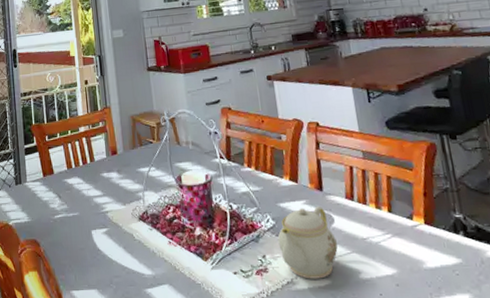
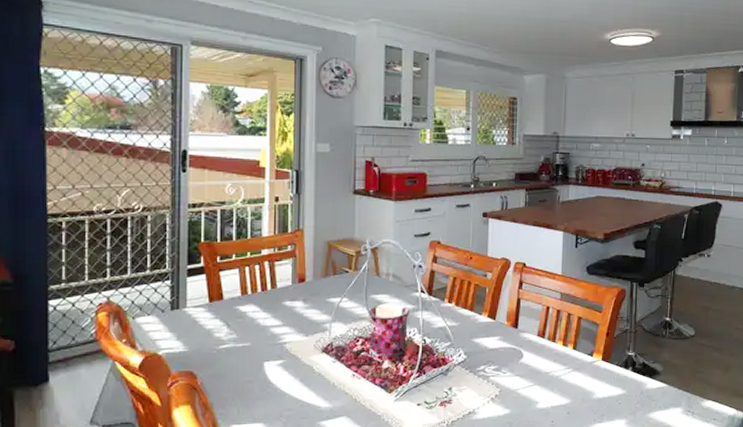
teapot: present [277,206,338,279] -> none [466,342,522,409]

